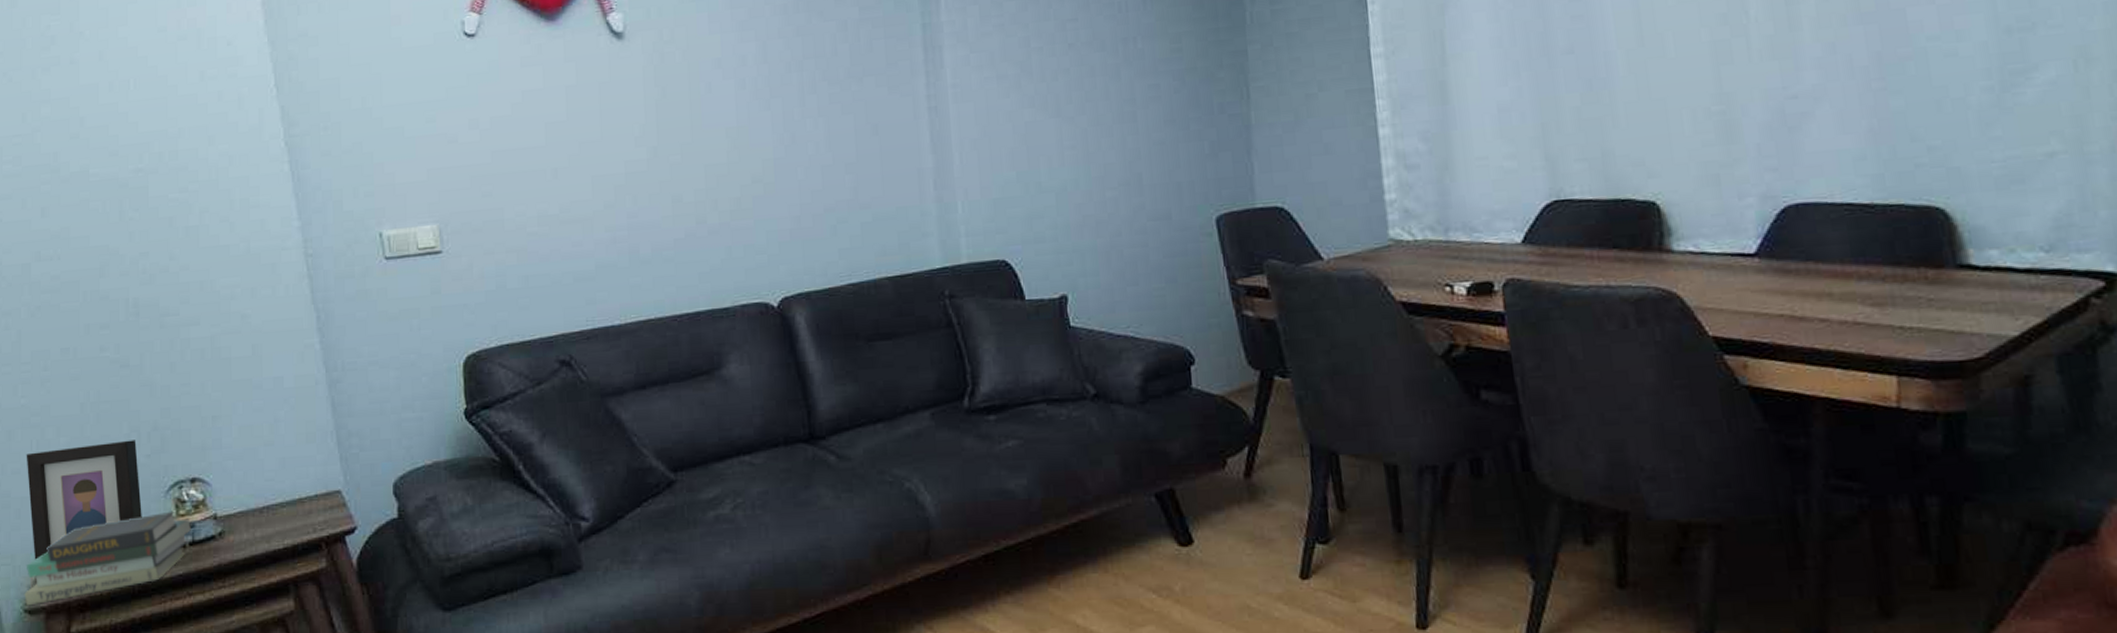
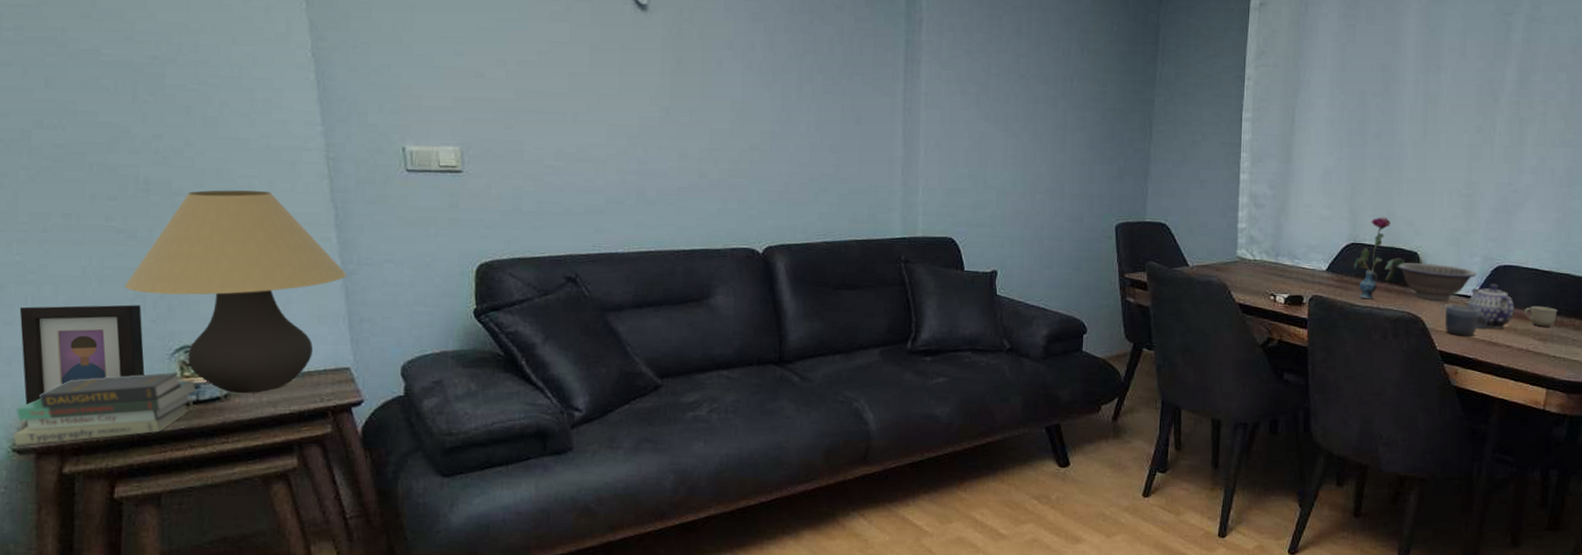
table lamp: none [120,300,332,529] -> present [125,190,347,393]
vase: none [1560,158,1640,277] -> present [1353,217,1406,300]
bowl: none [1626,214,1756,266] -> present [1396,263,1478,301]
cup: none [1713,267,1785,312] -> present [1445,305,1489,336]
teapot: none [1744,232,1824,297] -> present [1466,284,1515,329]
cup: none [1839,255,1896,286] -> present [1524,305,1558,327]

